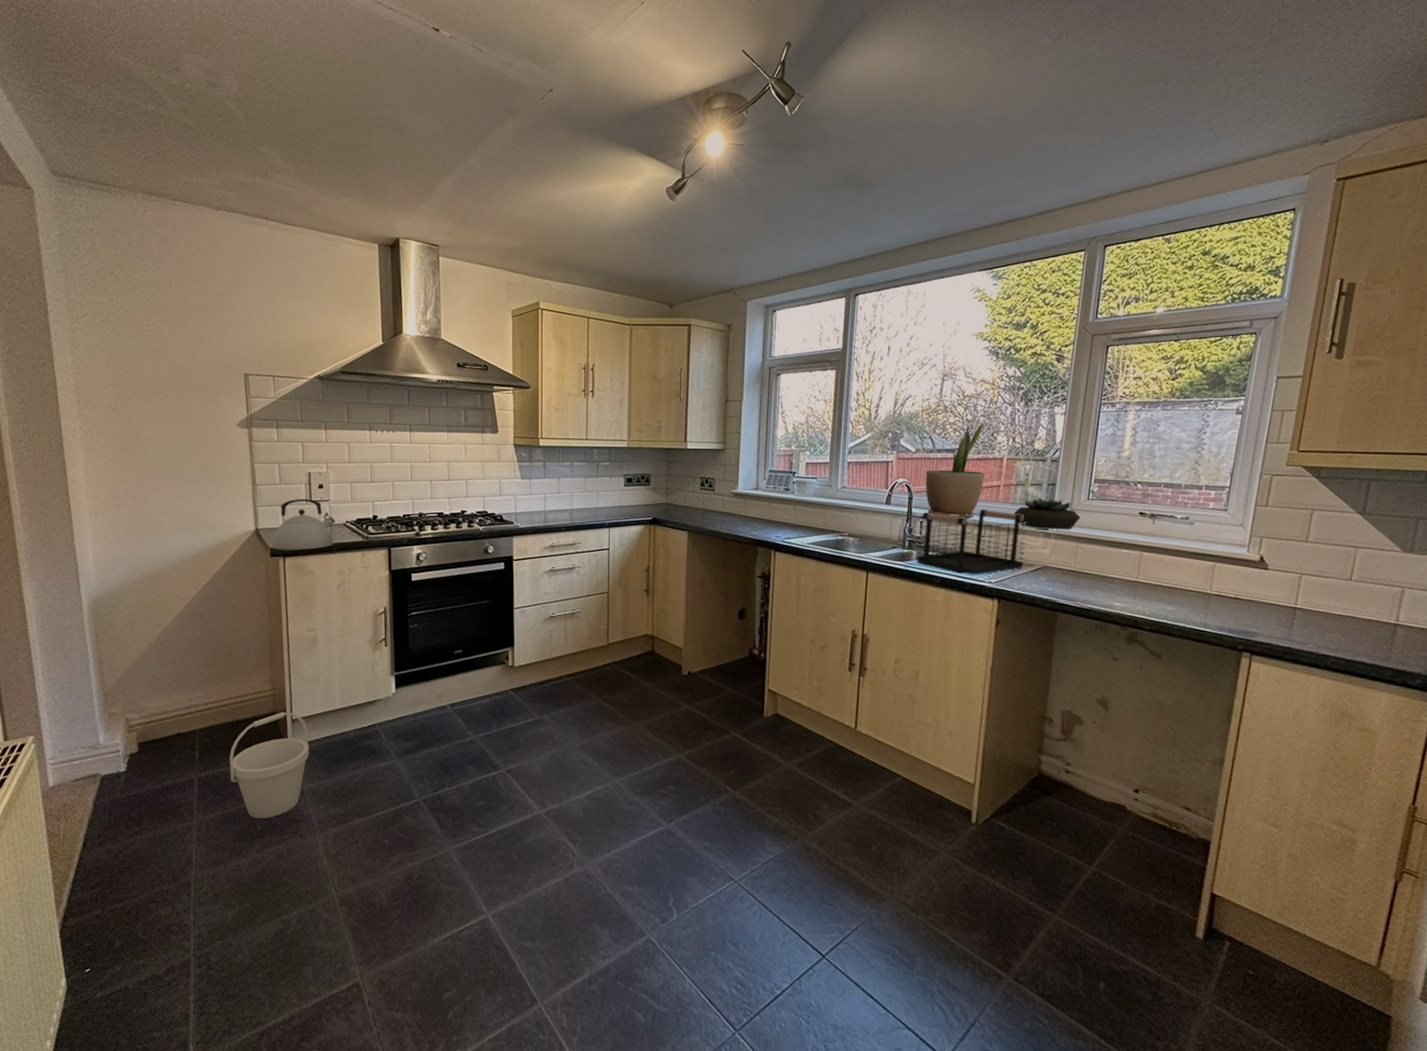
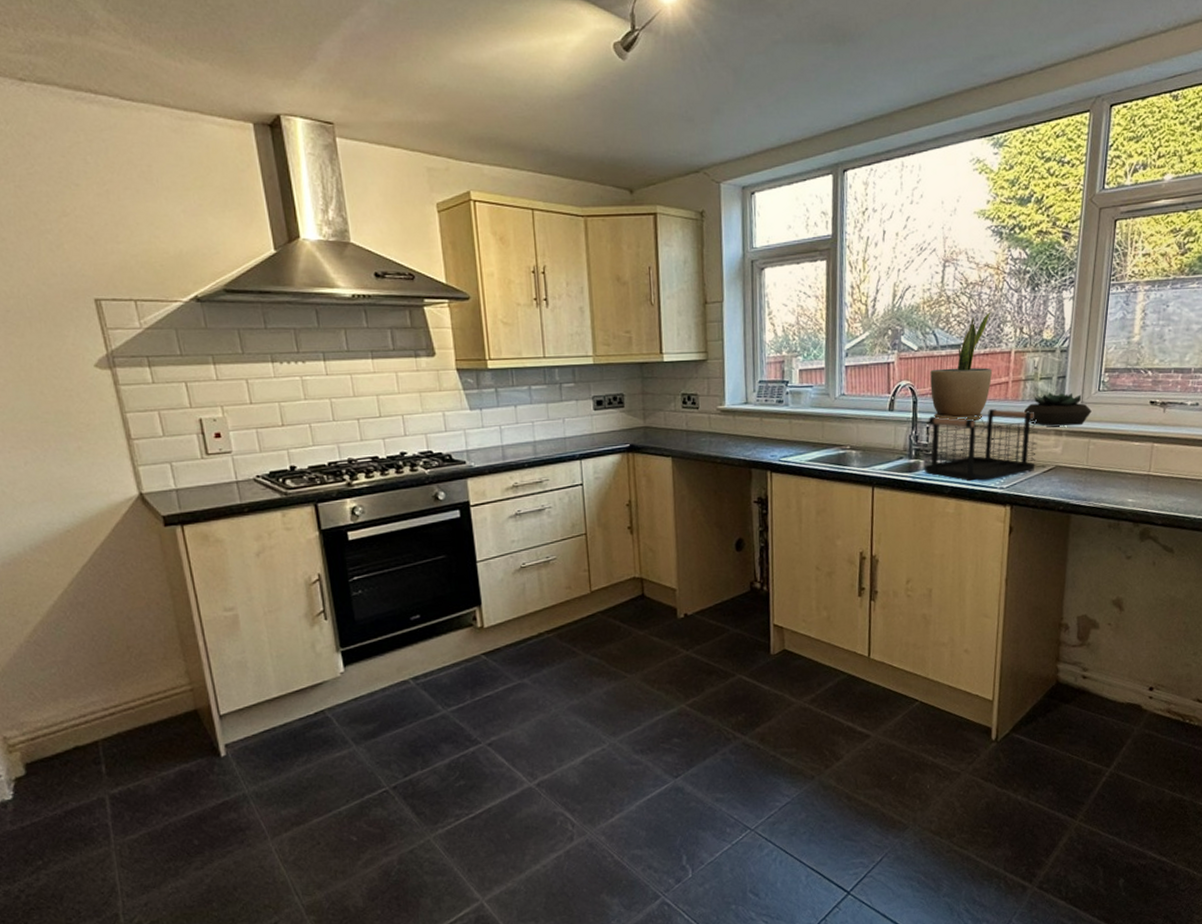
bucket: present [229,711,310,819] -> none [145,707,248,833]
kettle: present [271,499,336,551] -> none [163,452,244,518]

